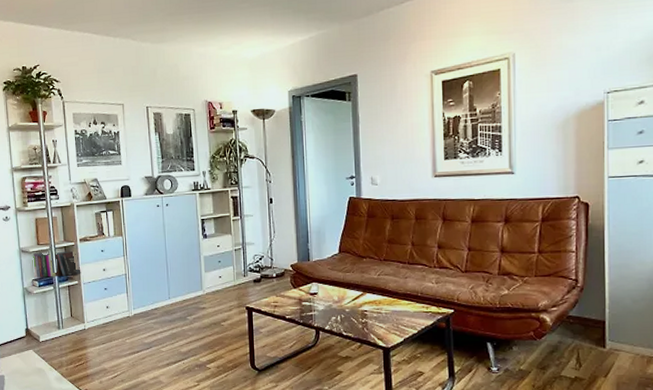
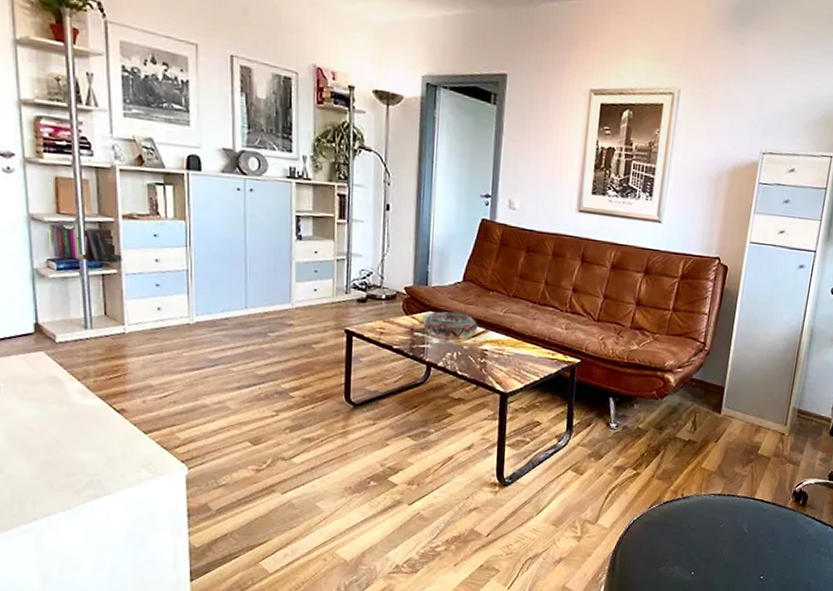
decorative bowl: none [309,281,357,304] -> present [423,311,478,339]

